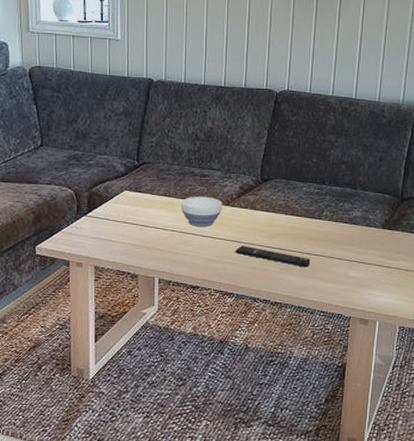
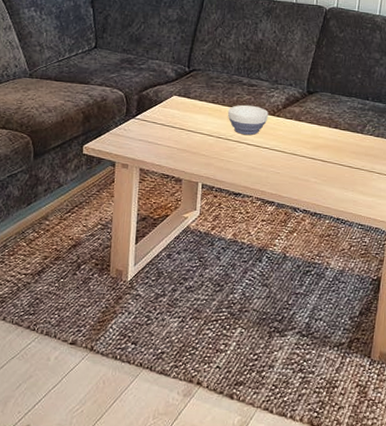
remote control: present [235,245,310,268] -> none [278,155,351,180]

